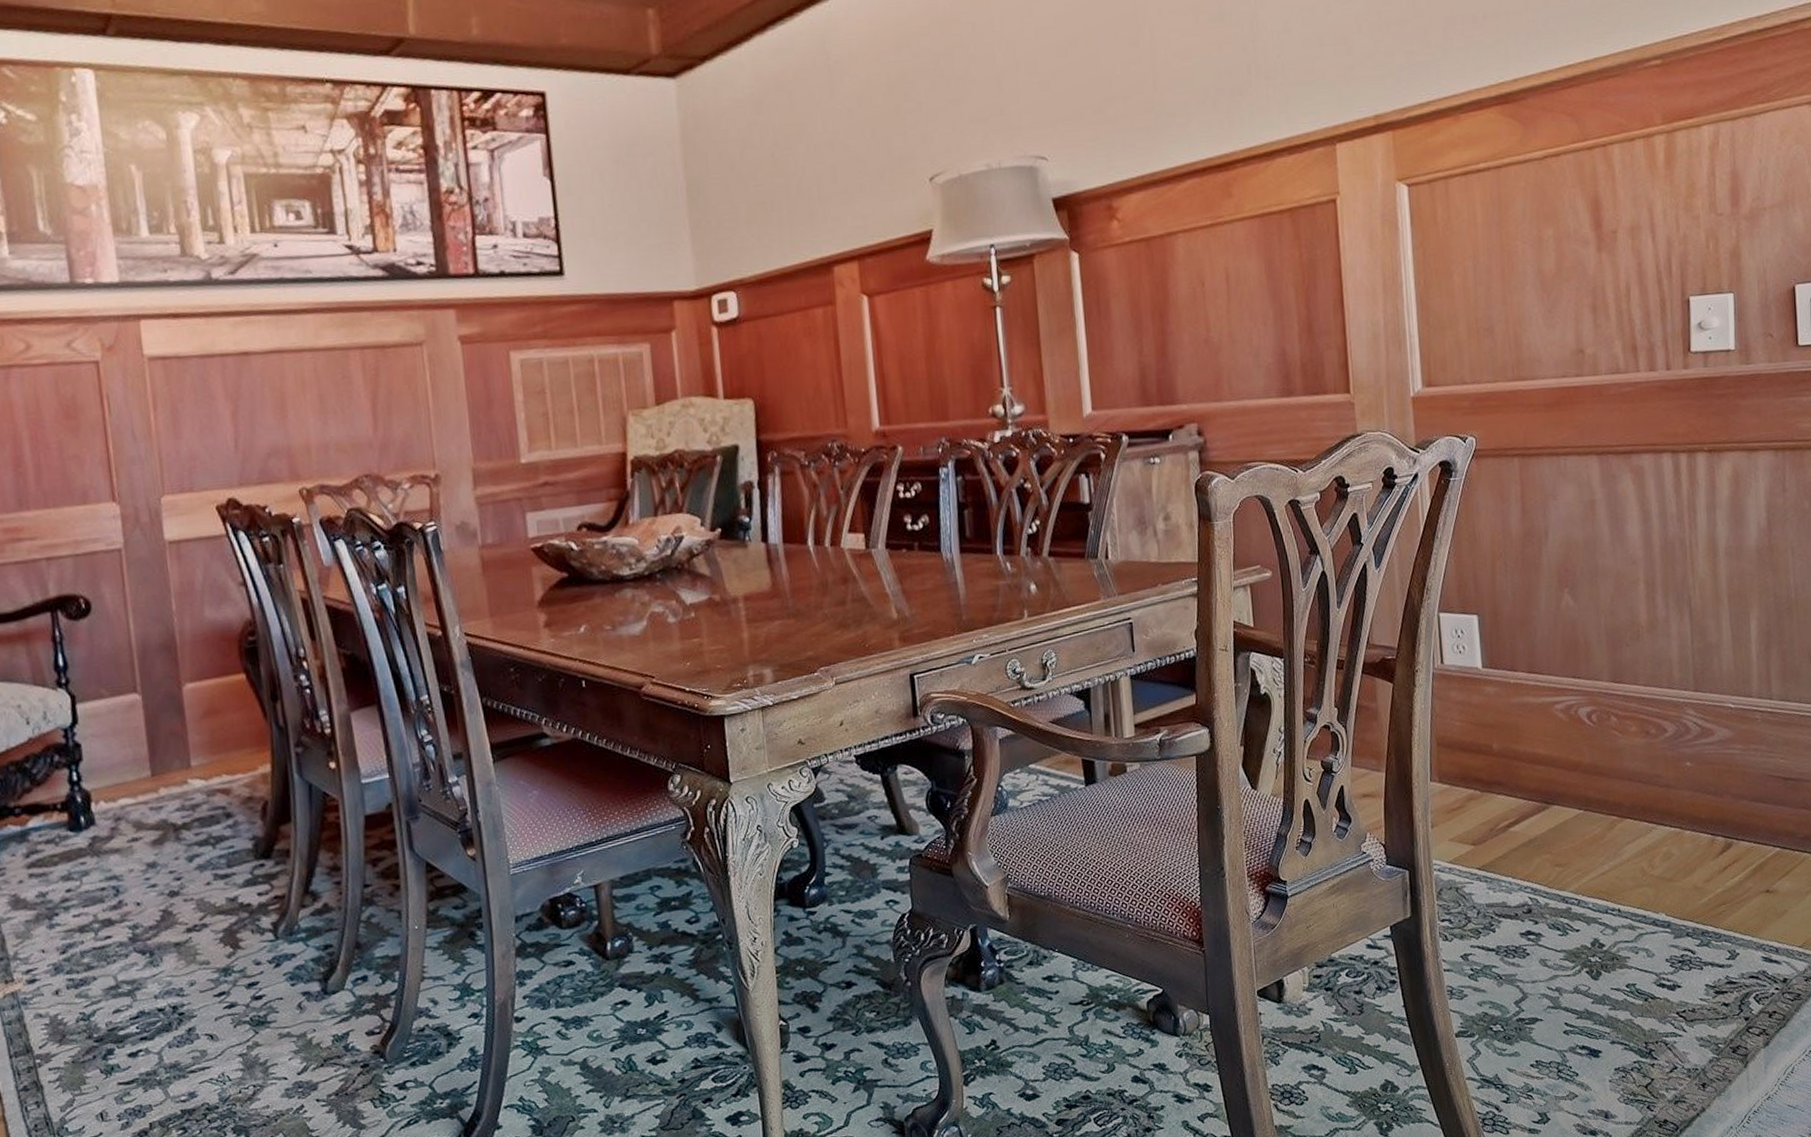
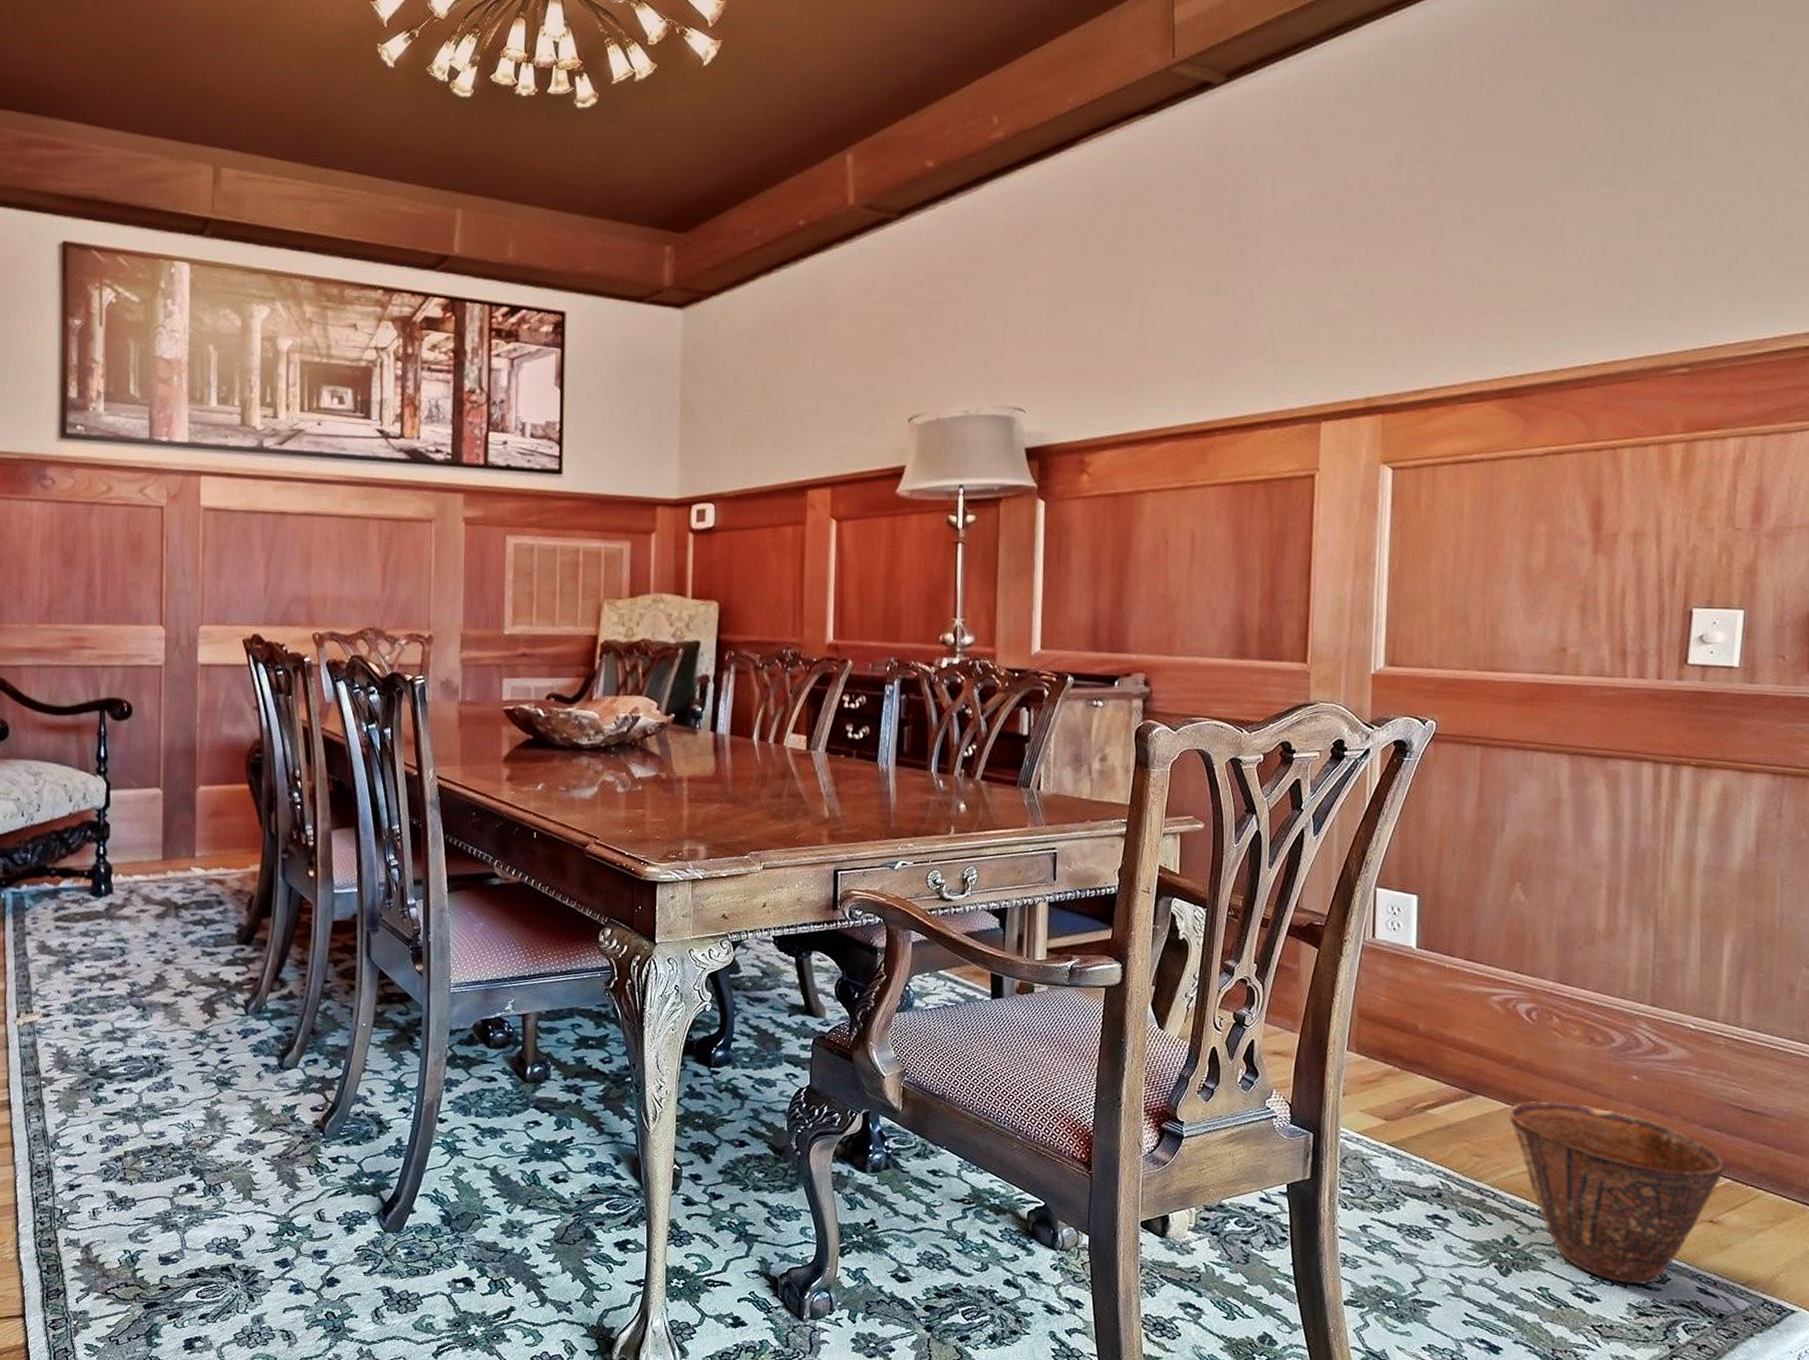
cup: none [1582,798,1773,966] -> present [1508,1100,1725,1285]

